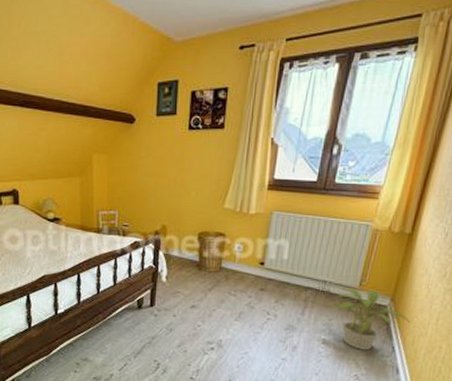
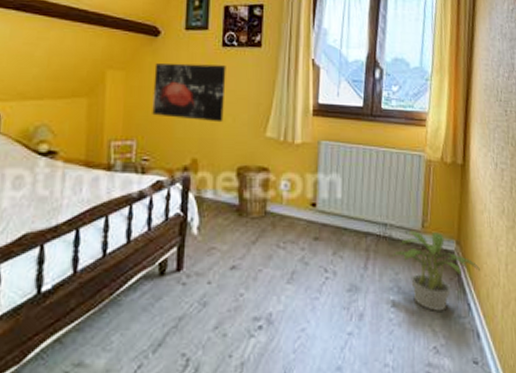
wall art: none [130,146,192,196] -> present [152,63,226,123]

